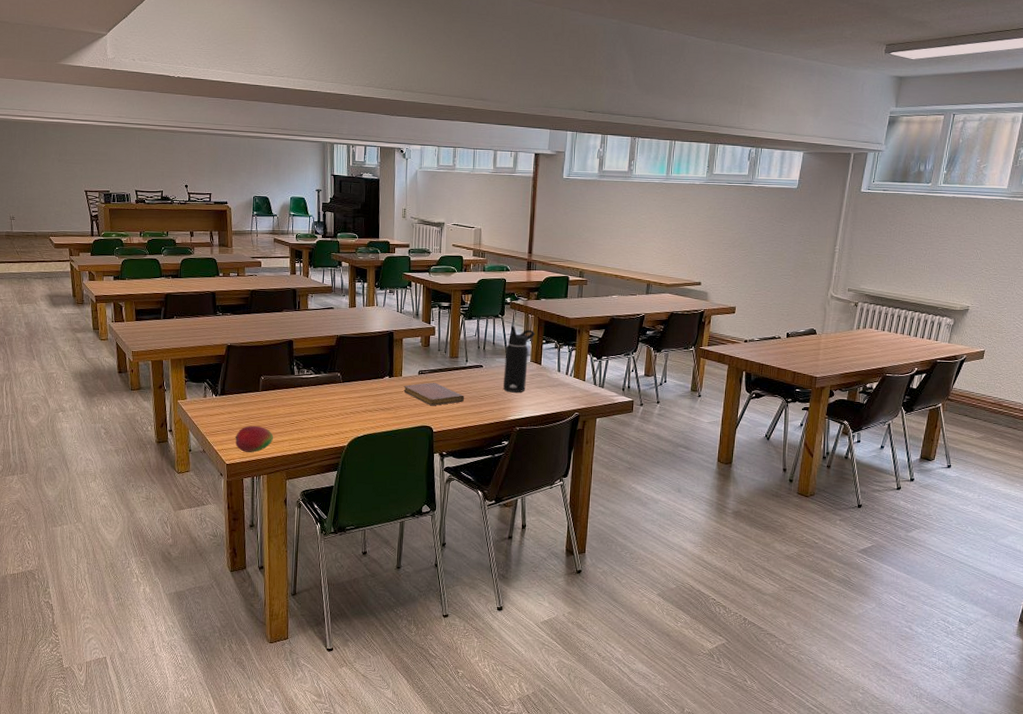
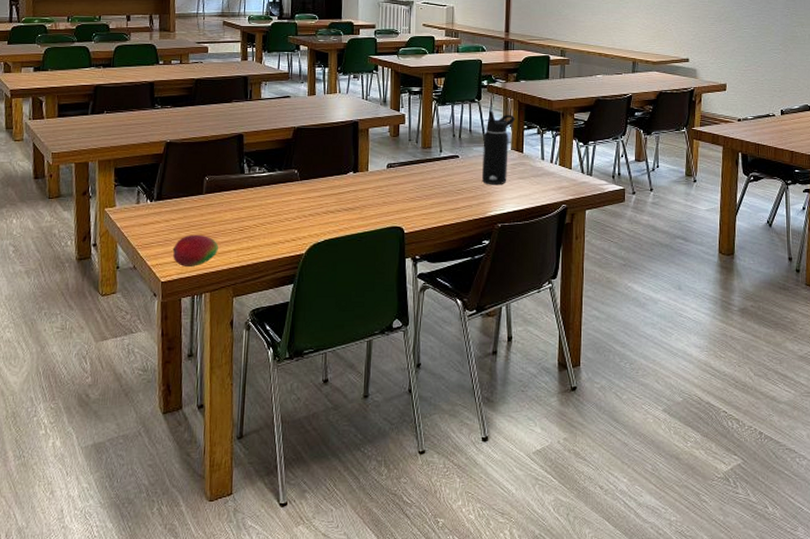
notebook: present [403,382,464,406] -> none [370,176,439,204]

